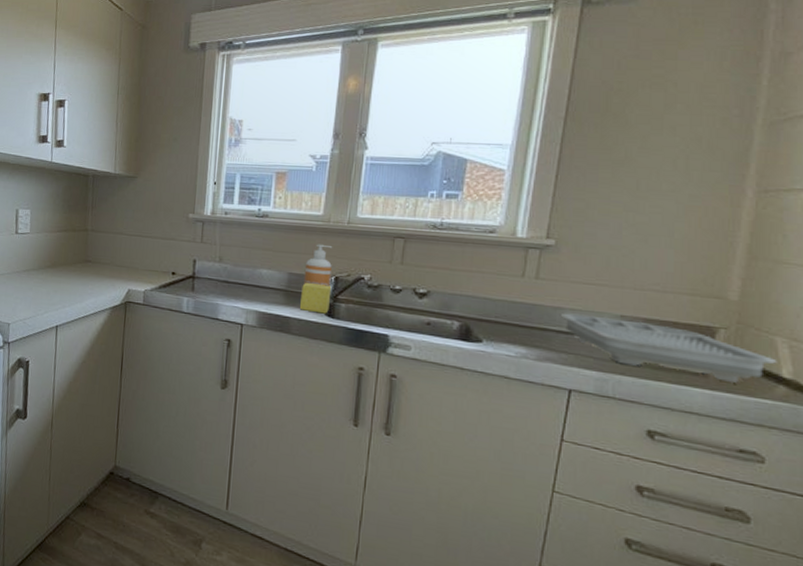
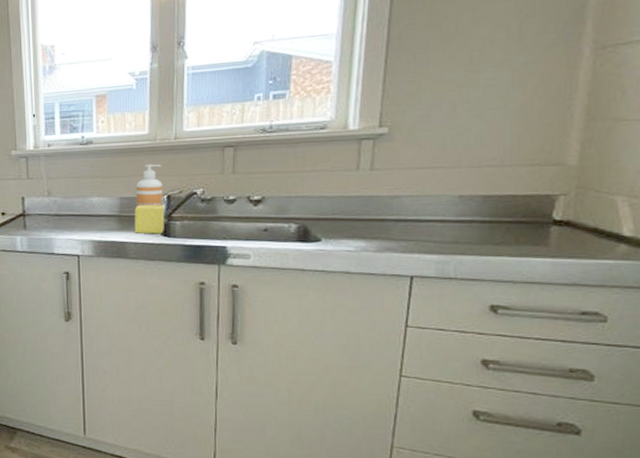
dish rack: present [560,313,777,383] -> none [397,199,618,248]

